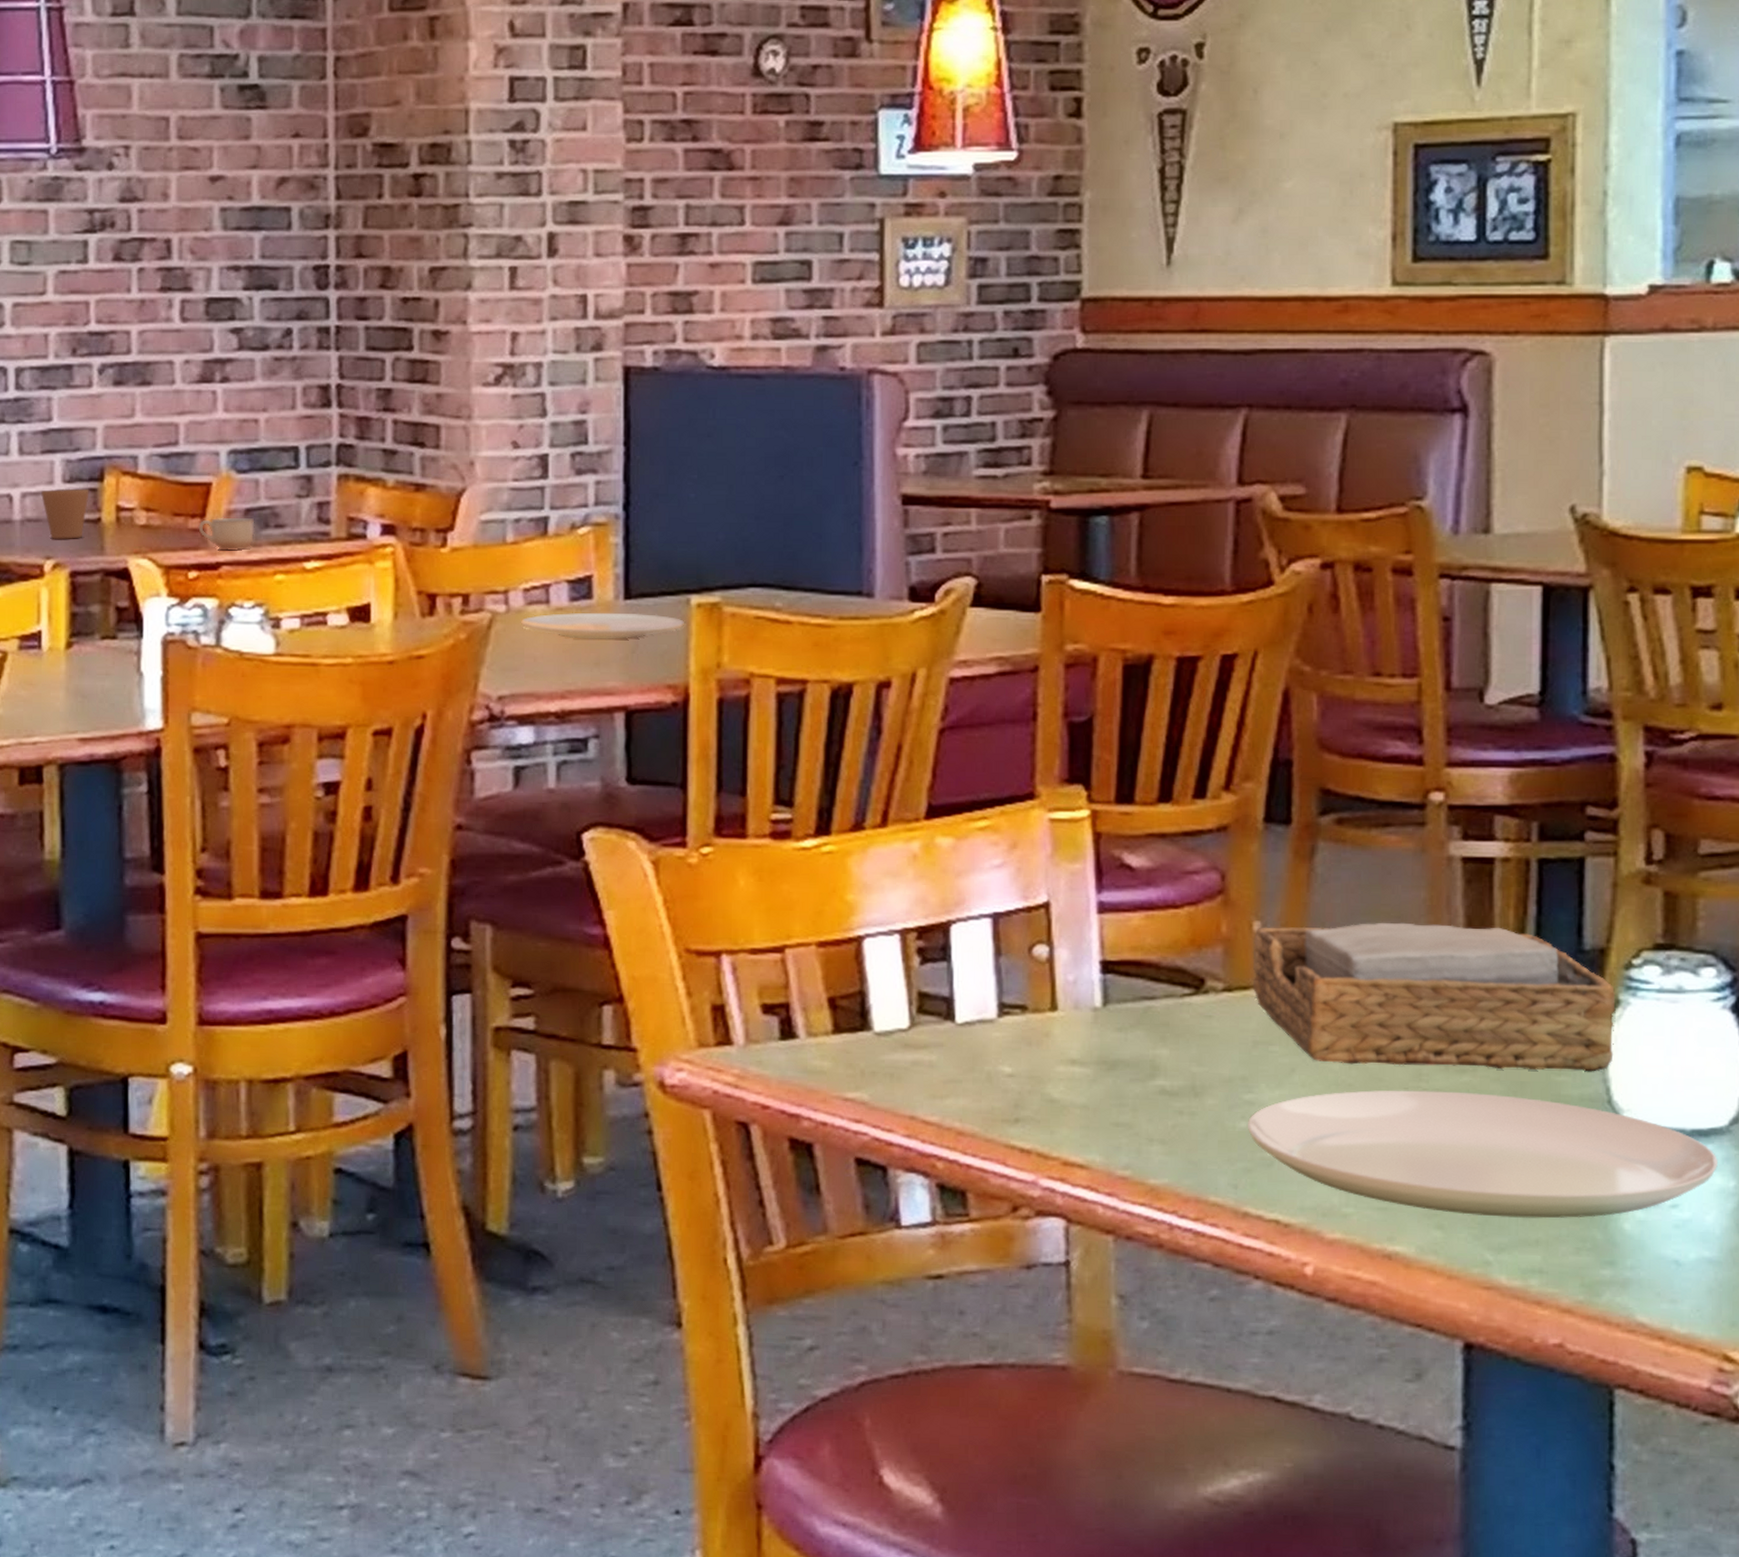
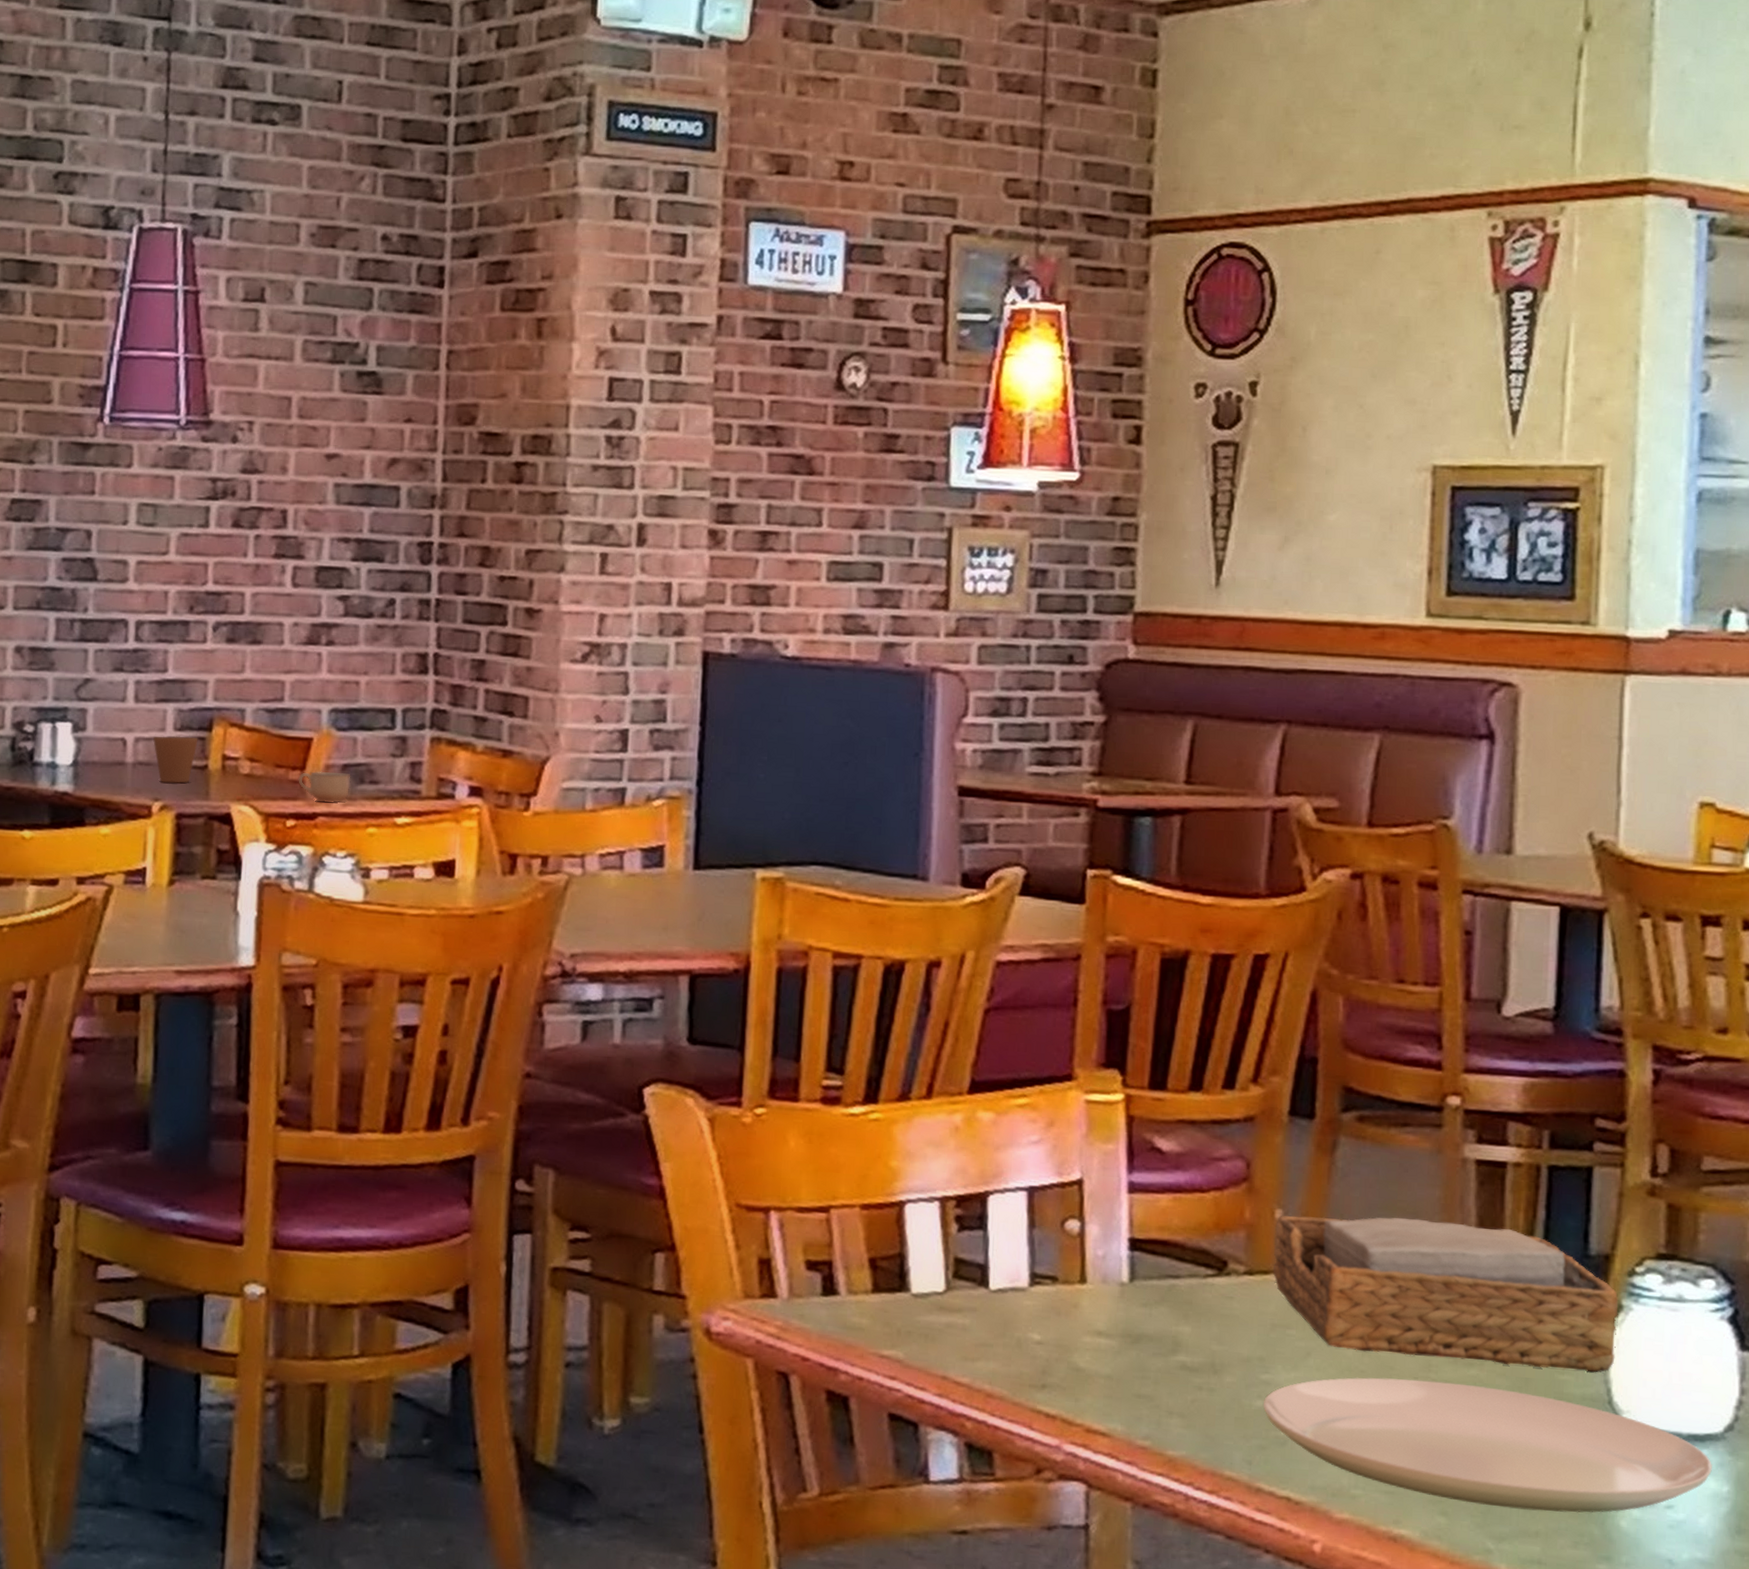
plate: present [520,612,684,639] -> none [595,879,749,907]

